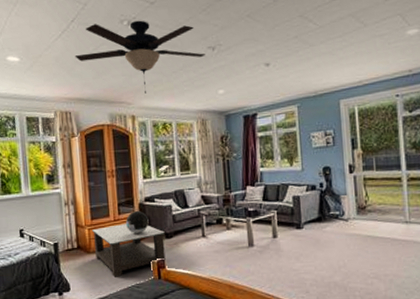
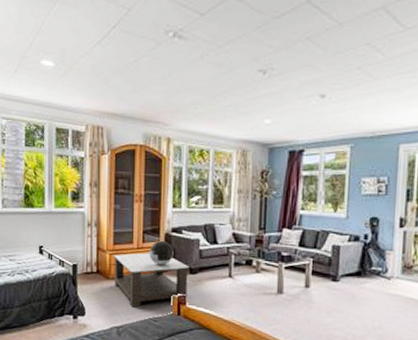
ceiling fan: present [75,20,206,94] -> none [113,32,256,115]

